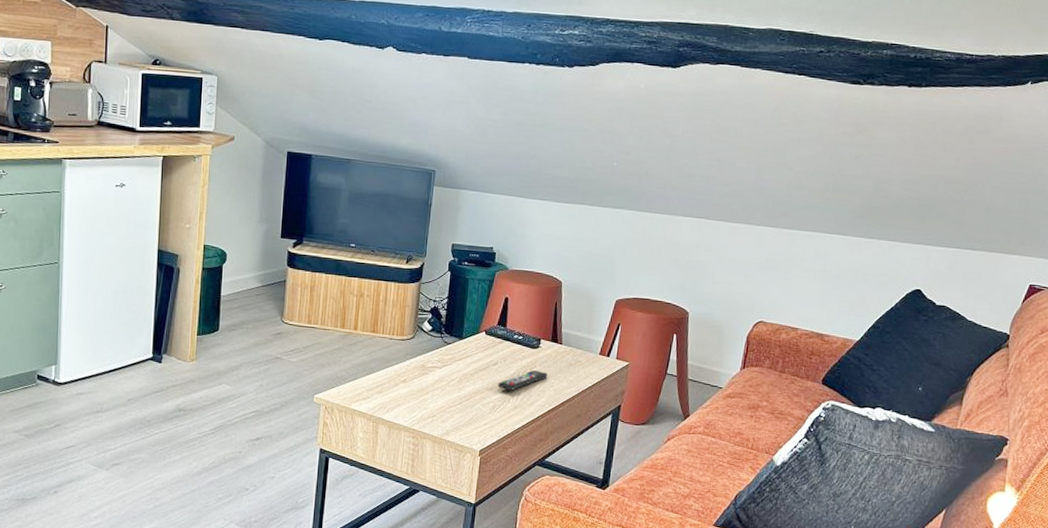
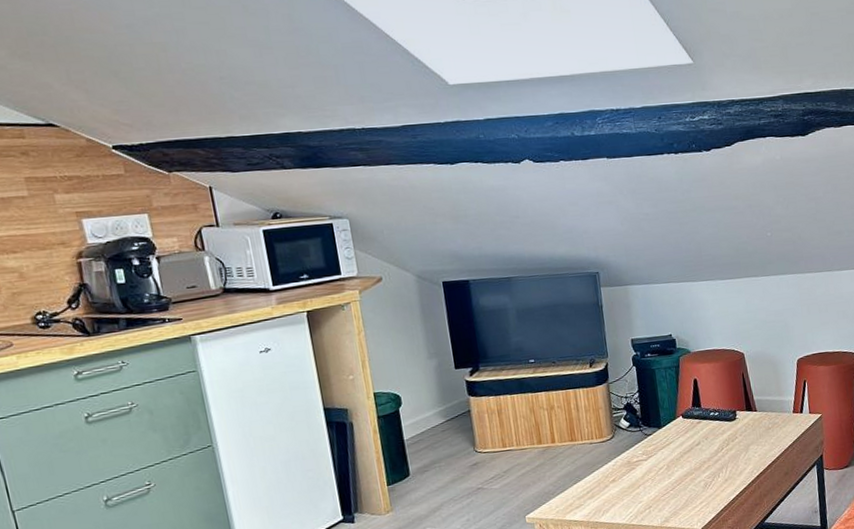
remote control: present [497,369,548,391] -> none [704,440,750,466]

